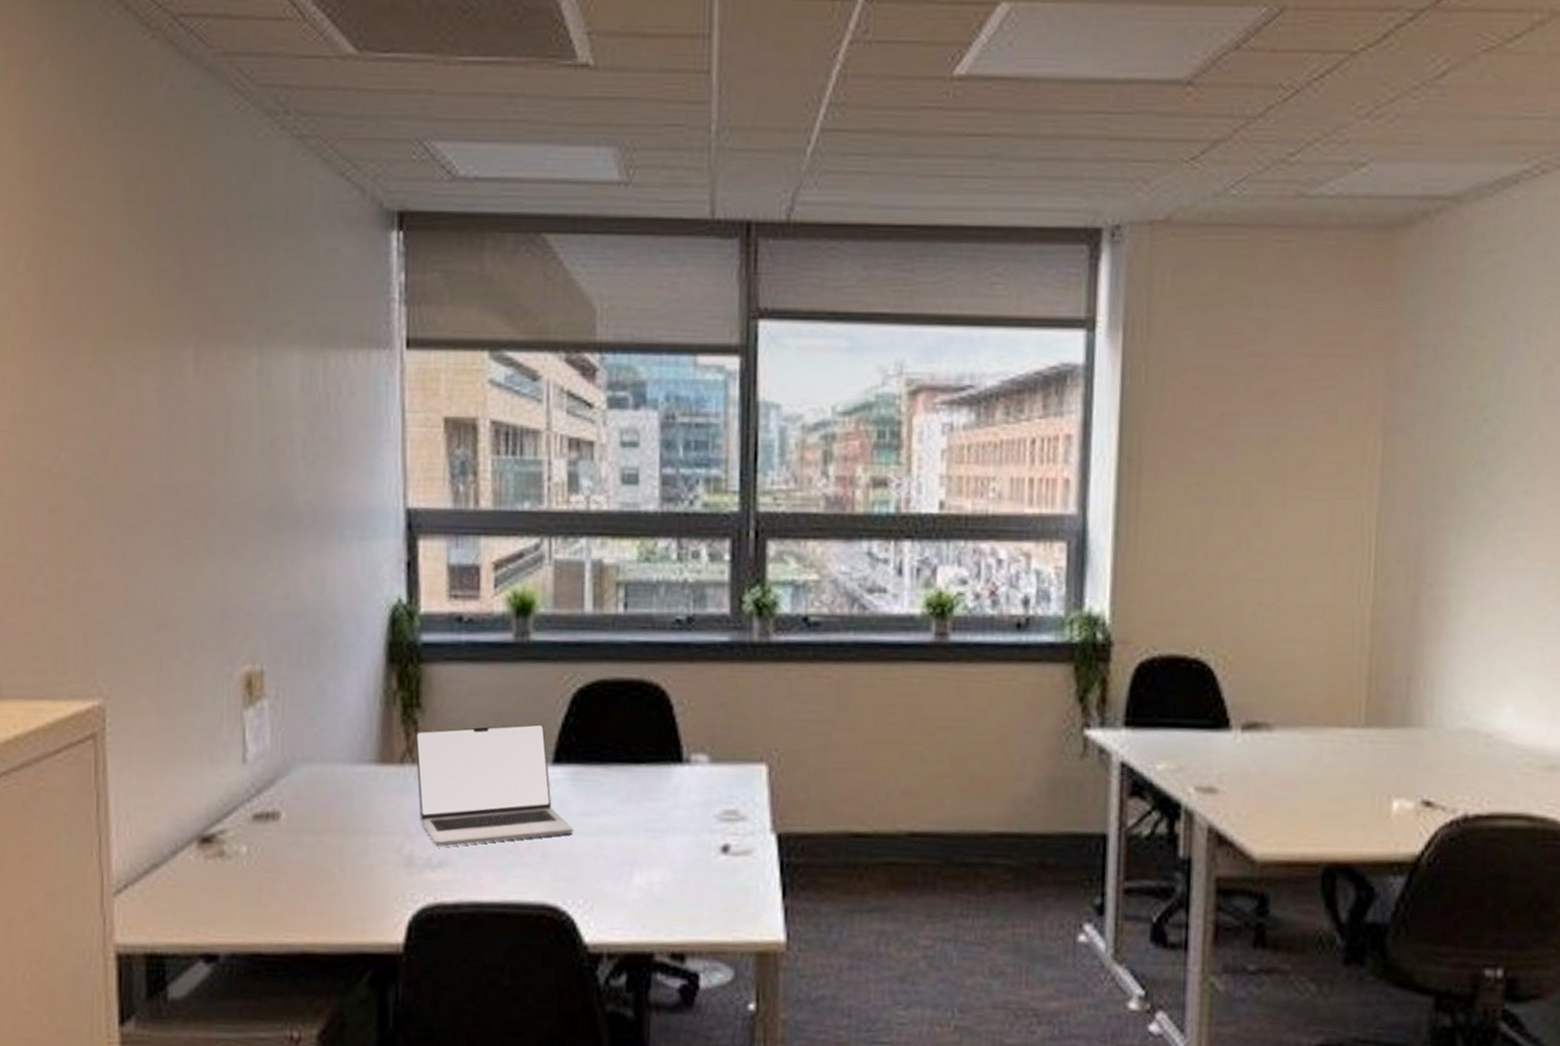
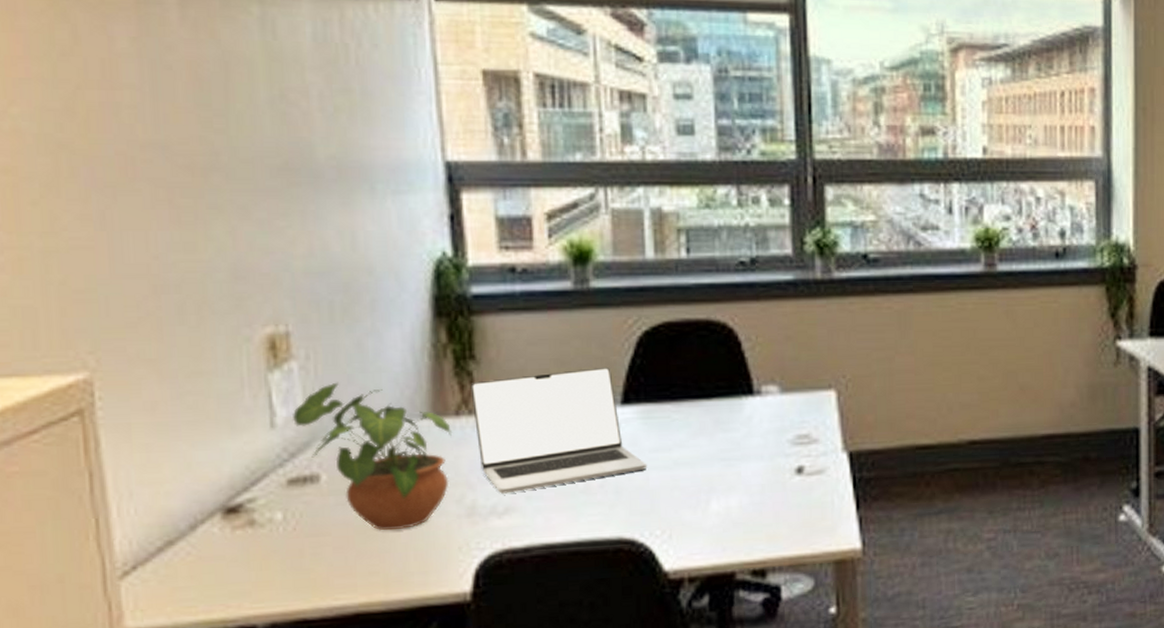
potted plant: none [261,722,397,874] -> present [293,382,453,531]

